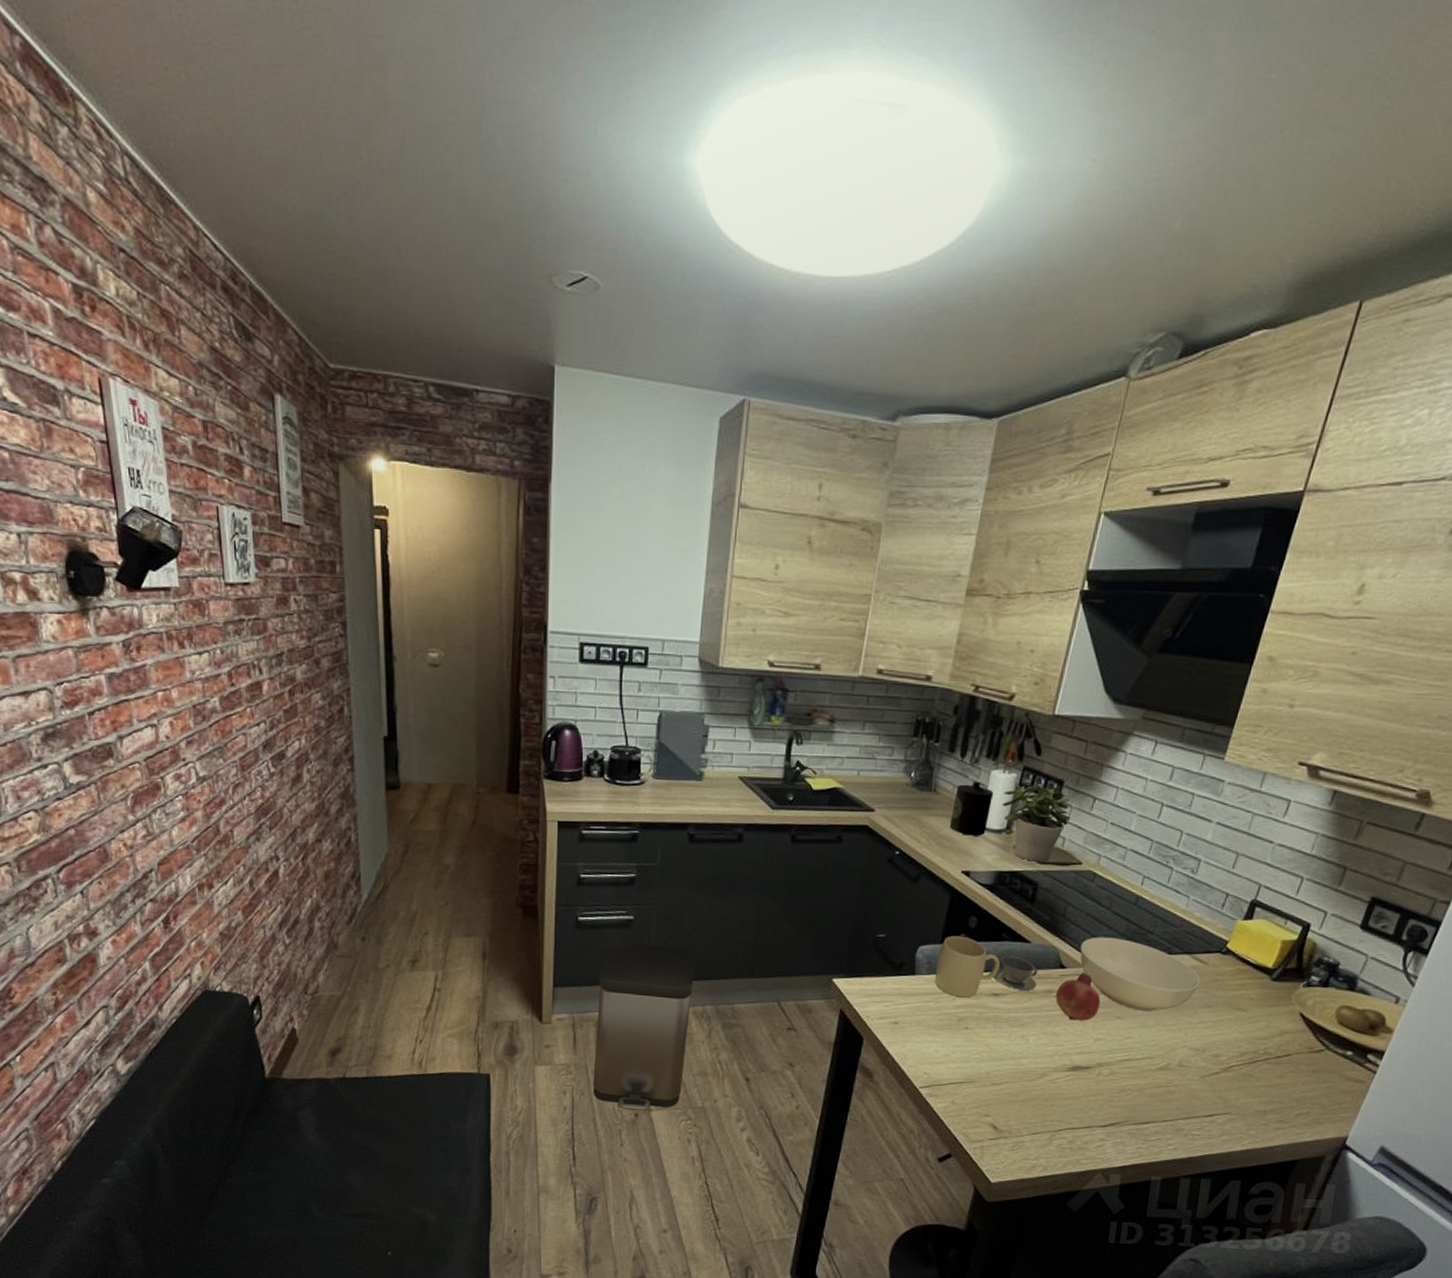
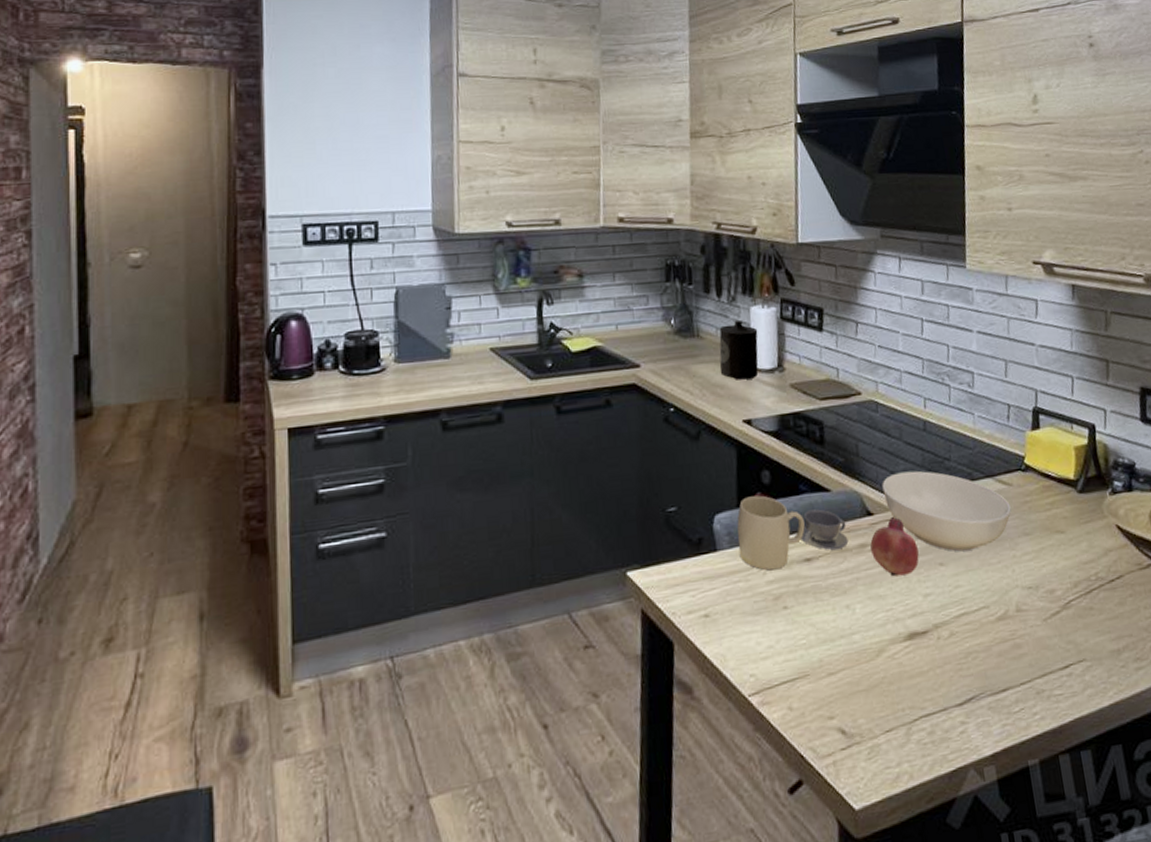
pedal bin: present [593,942,694,1111] -> none [349,564,466,803]
potted plant: present [1002,784,1071,862] -> none [767,314,839,399]

